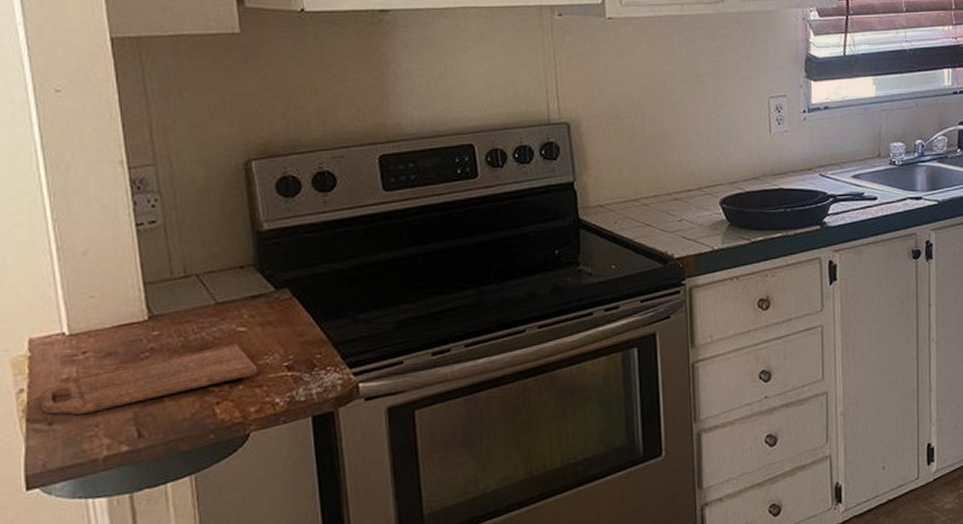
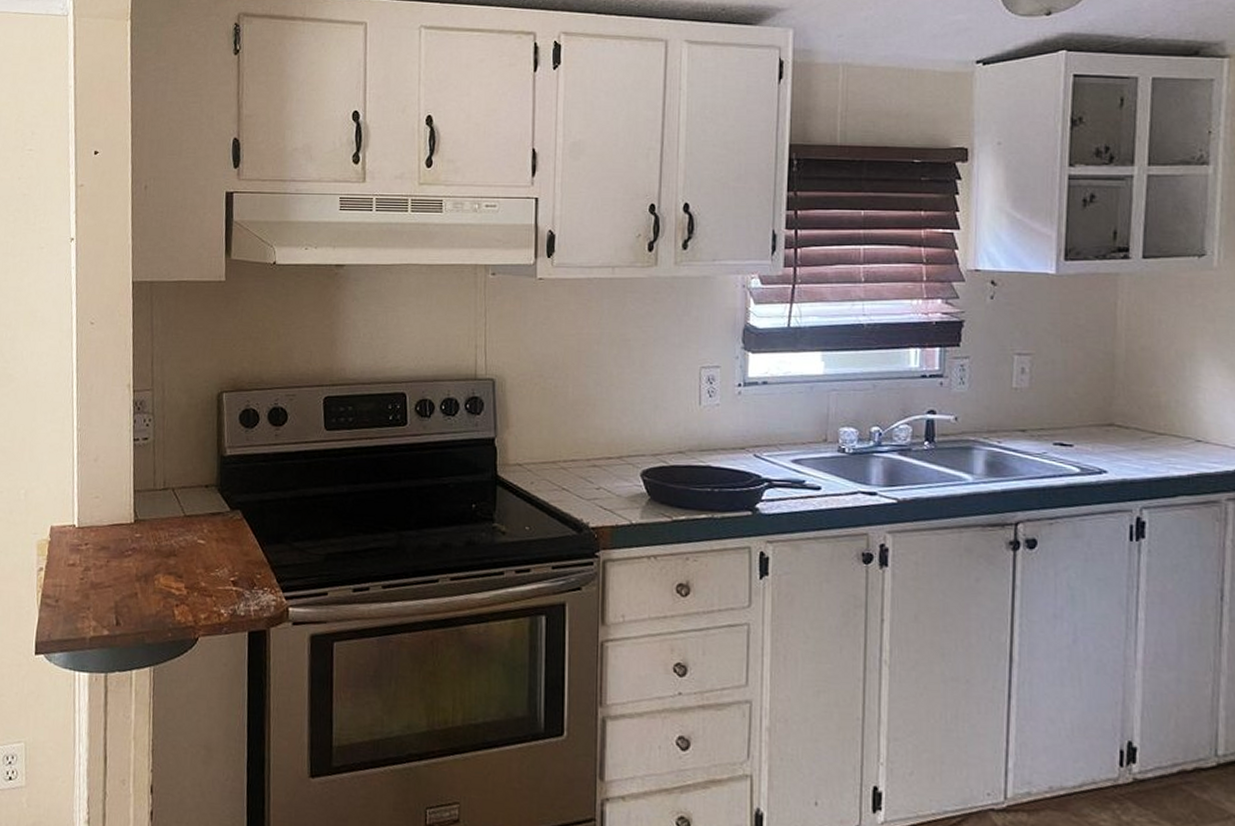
cutting board: present [39,344,258,416] -> none [52,554,210,598]

